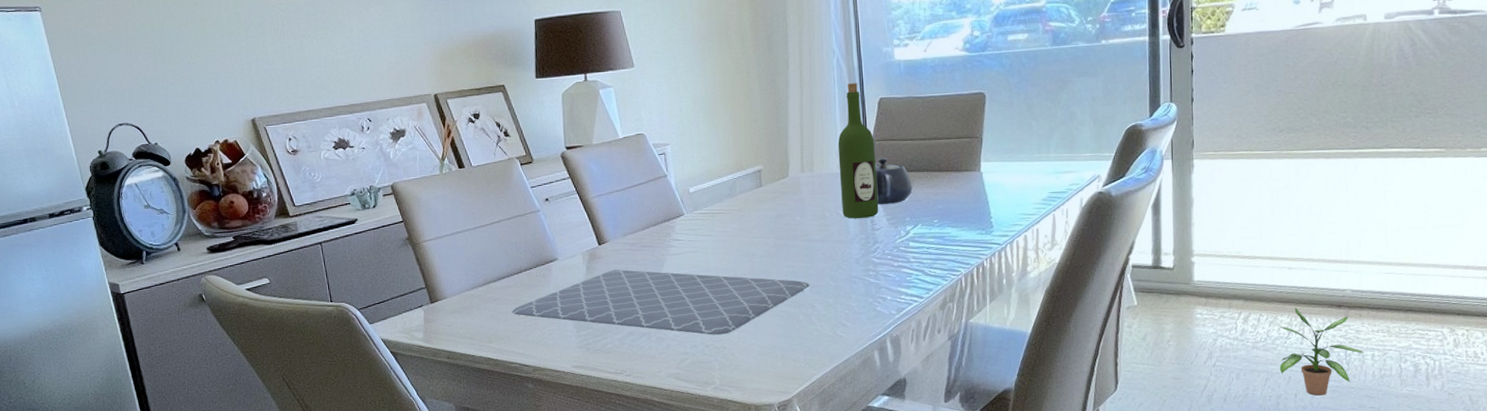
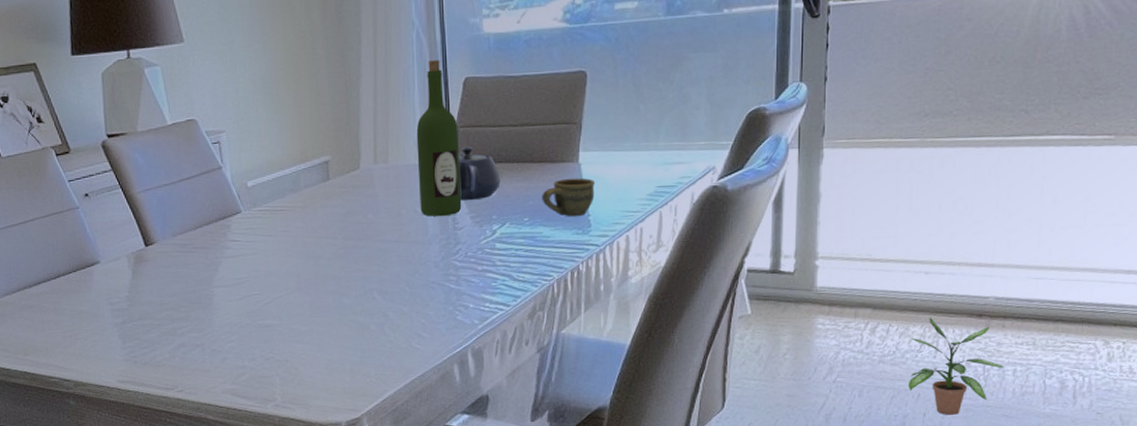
placemat: present [511,269,810,335] -> none [49,273,383,347]
cup: none [949,185,996,219] -> present [542,178,596,217]

